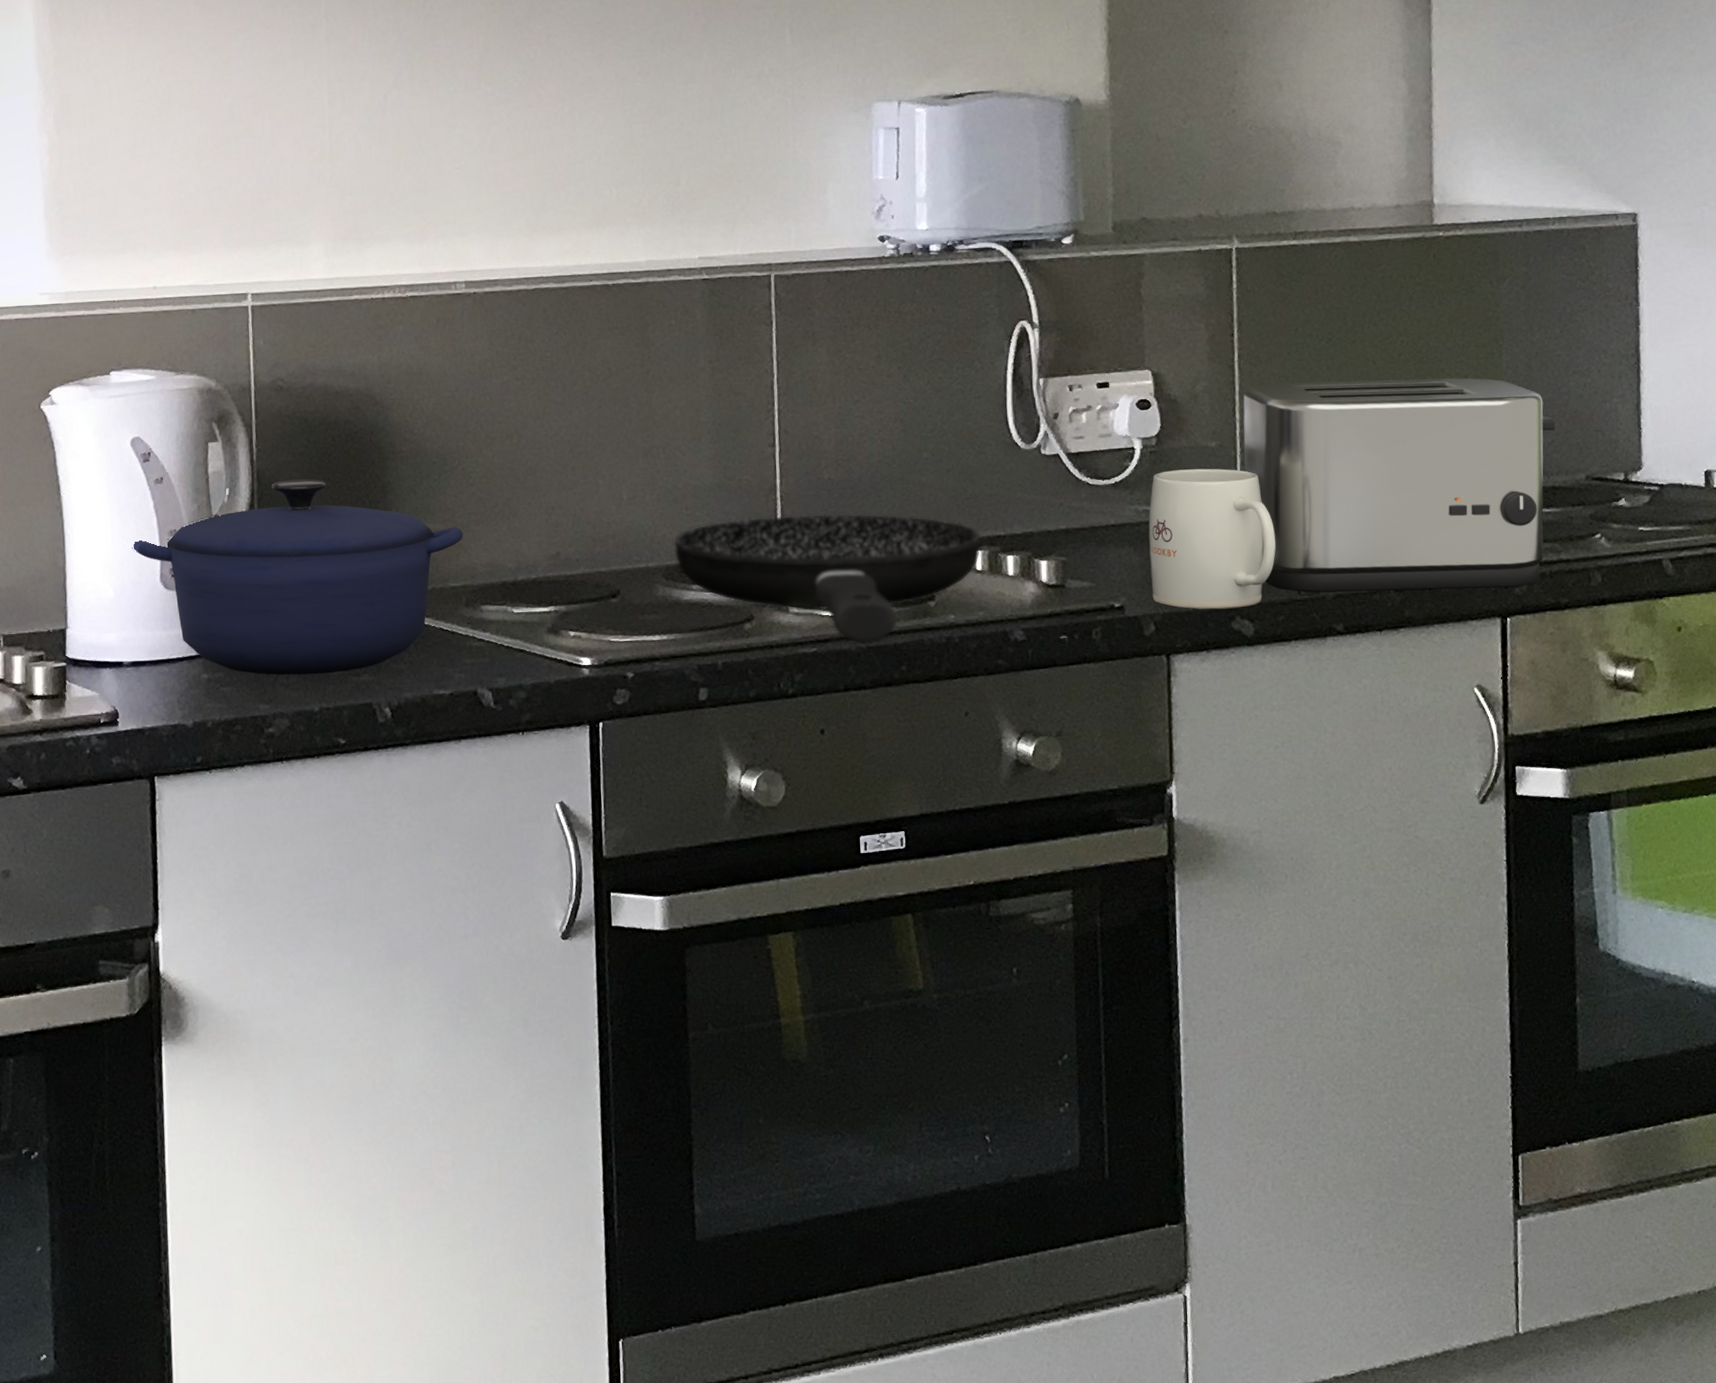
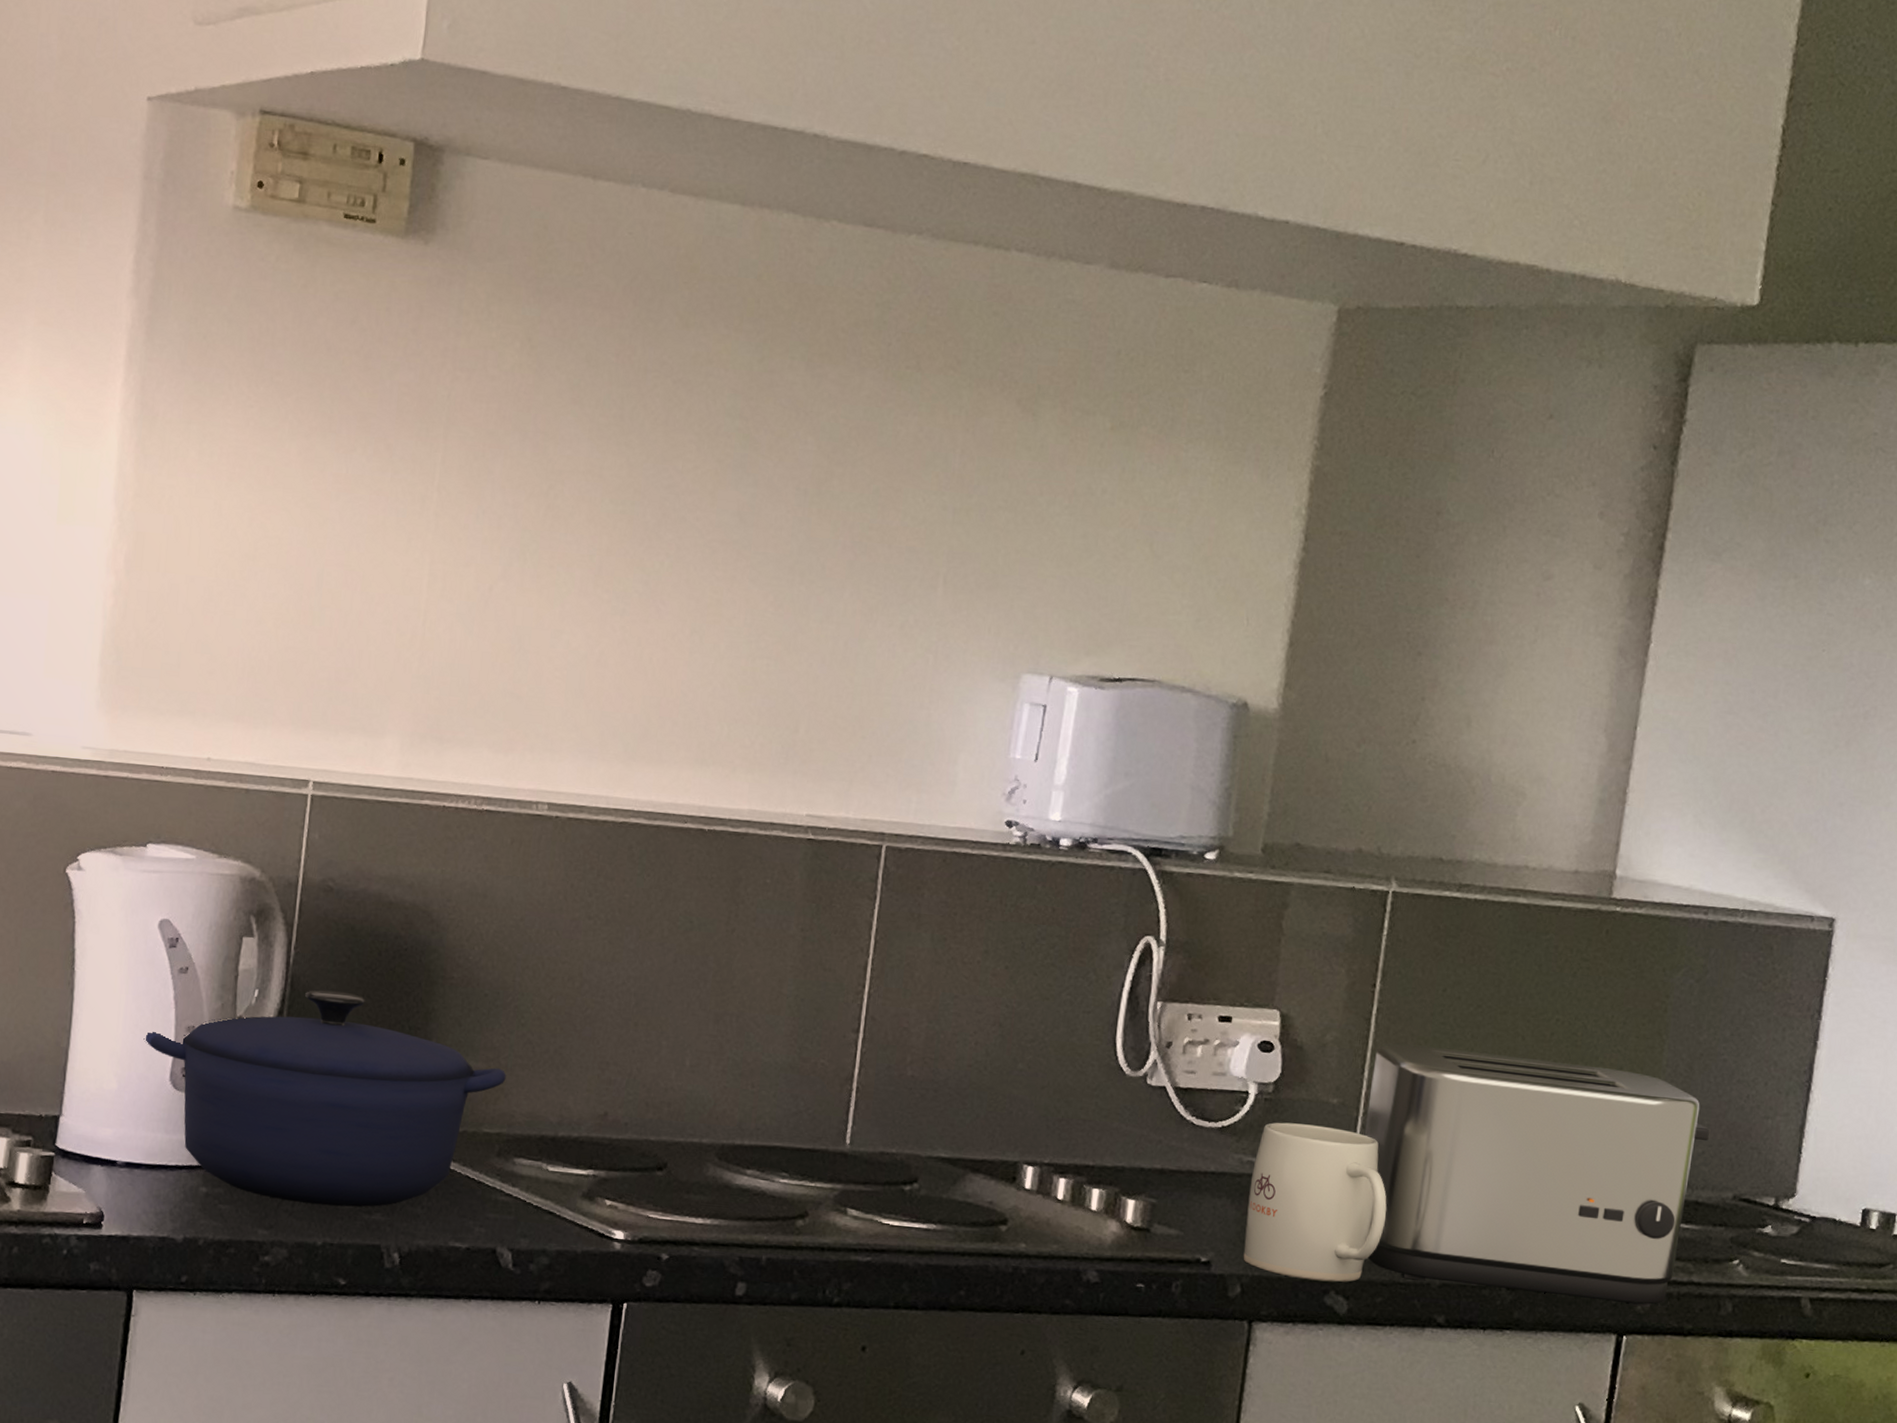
frying pan: present [674,514,982,644] -> none [732,1105,1068,1262]

